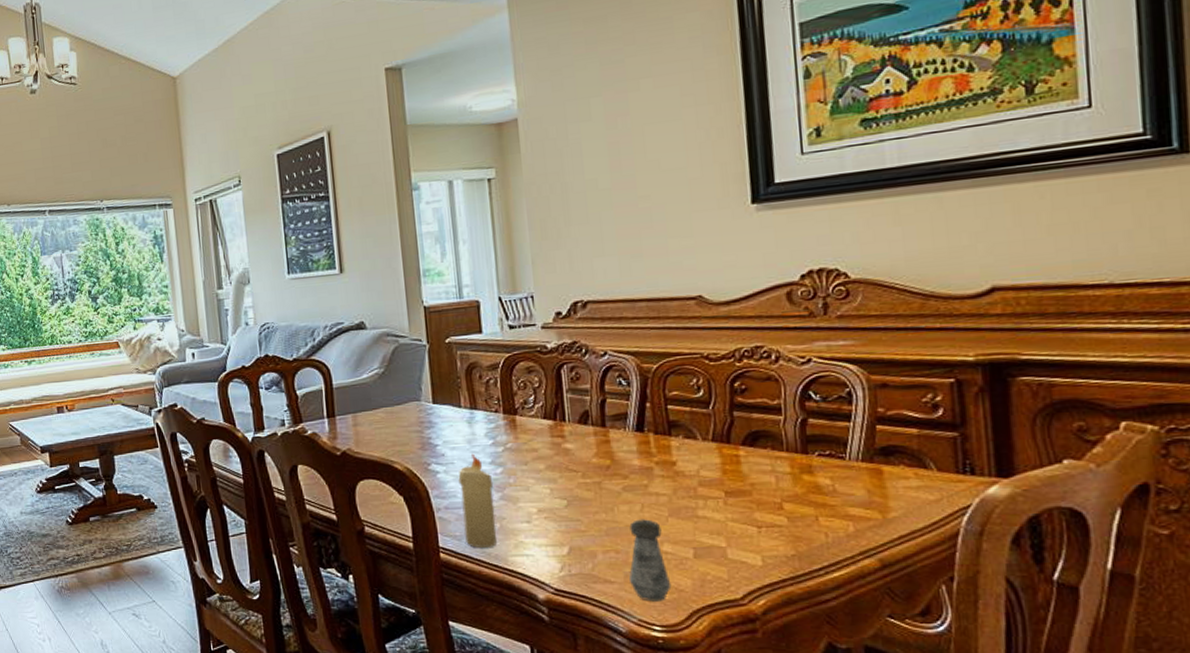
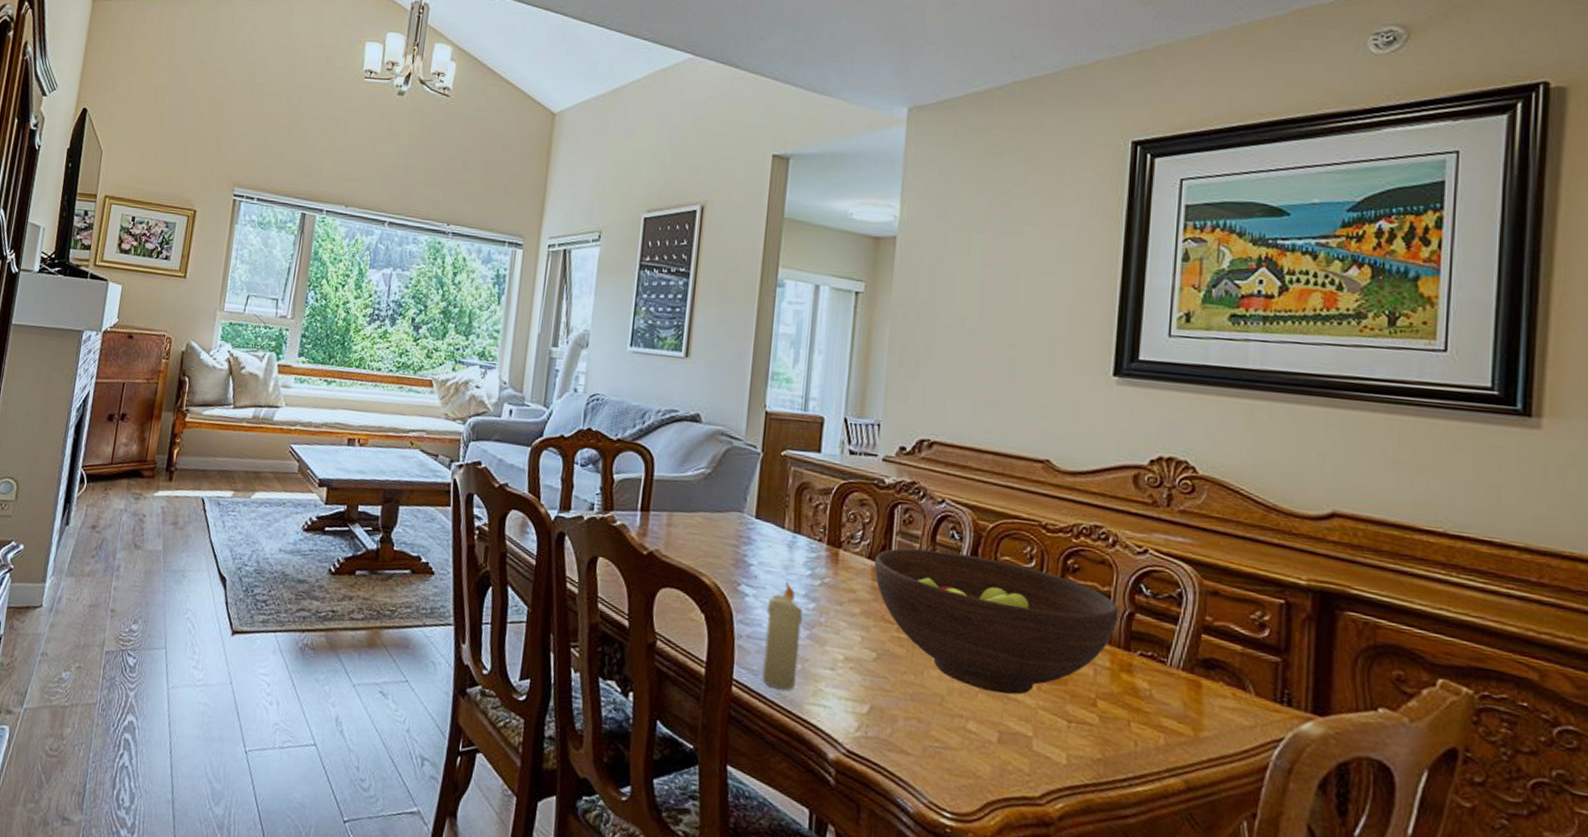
fruit bowl: none [550,396,792,515] -> present [874,548,1119,695]
salt shaker: present [629,519,672,602] -> none [927,688,970,785]

